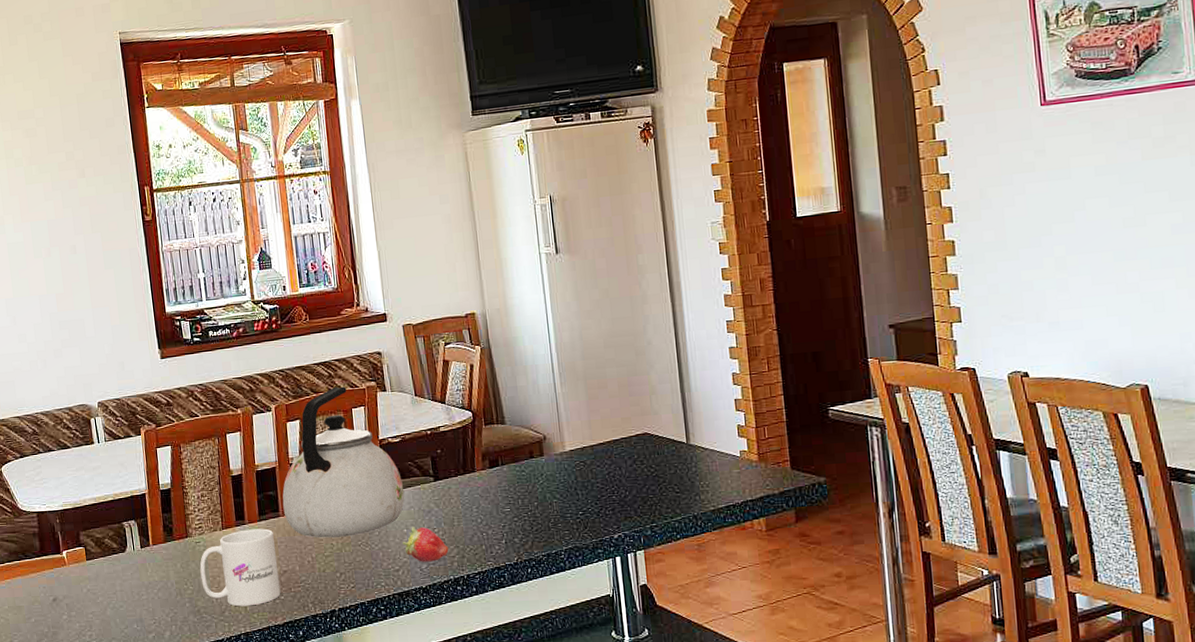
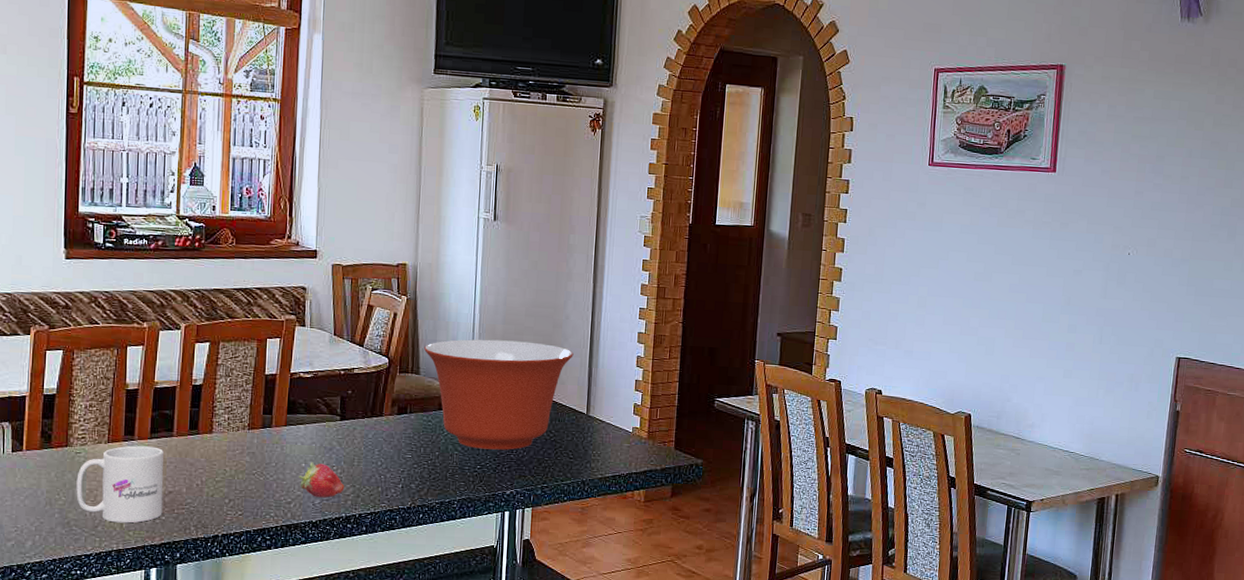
kettle: present [282,386,405,538] -> none [178,315,309,465]
mixing bowl: none [506,374,662,494] -> present [424,339,574,450]

